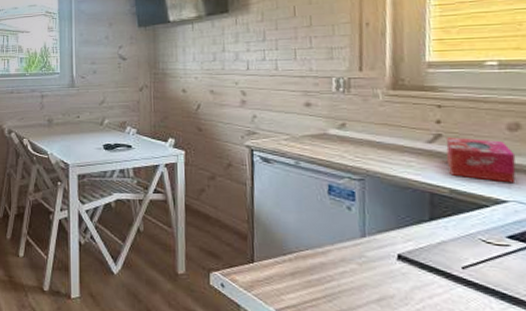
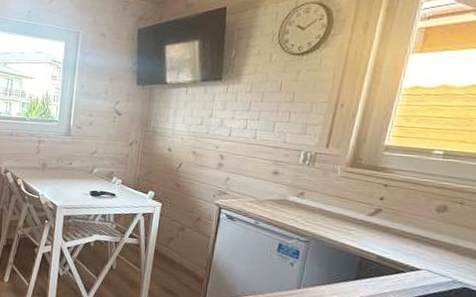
tissue box: present [446,137,516,183] -> none [380,212,437,255]

